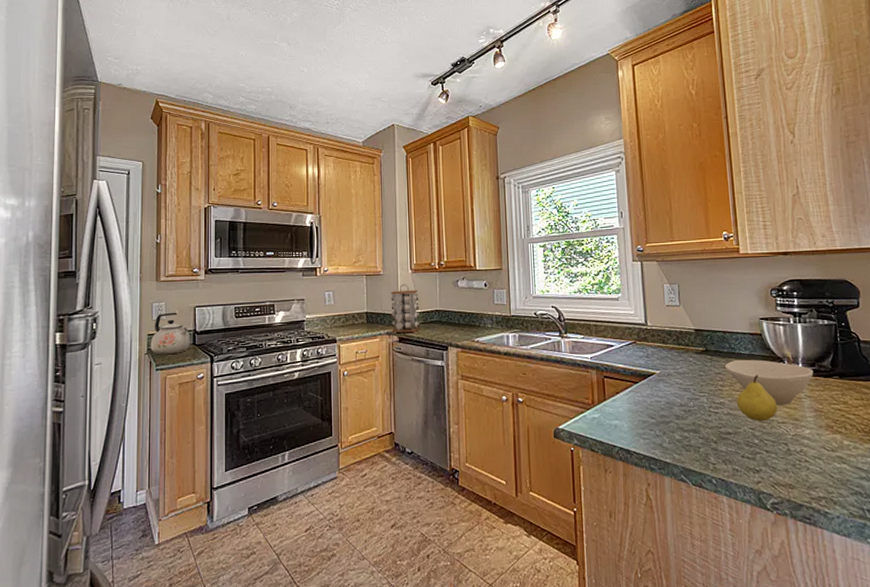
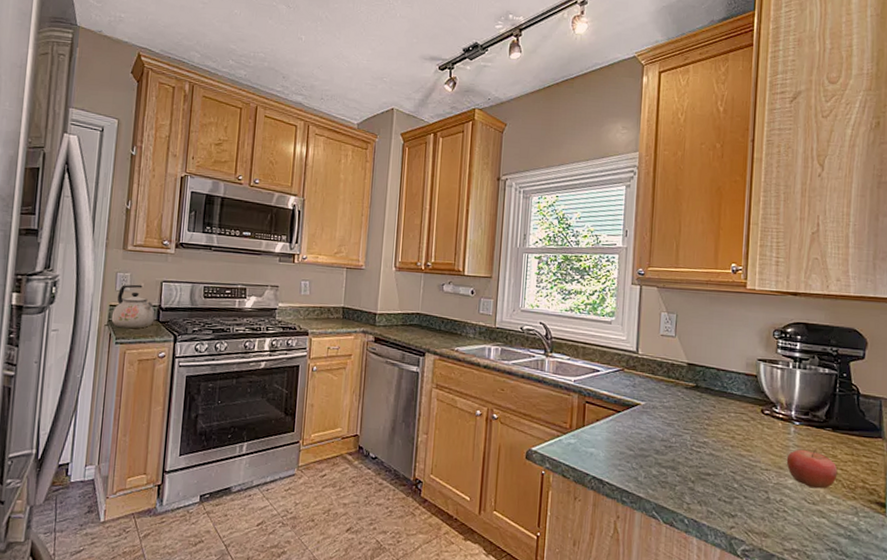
spice rack: present [391,284,420,334] -> none [368,281,400,334]
bowl: present [724,360,814,405] -> none [713,400,806,452]
fruit: present [737,374,778,421] -> none [721,417,763,466]
fruit: none [800,396,851,436] -> present [786,448,838,489]

